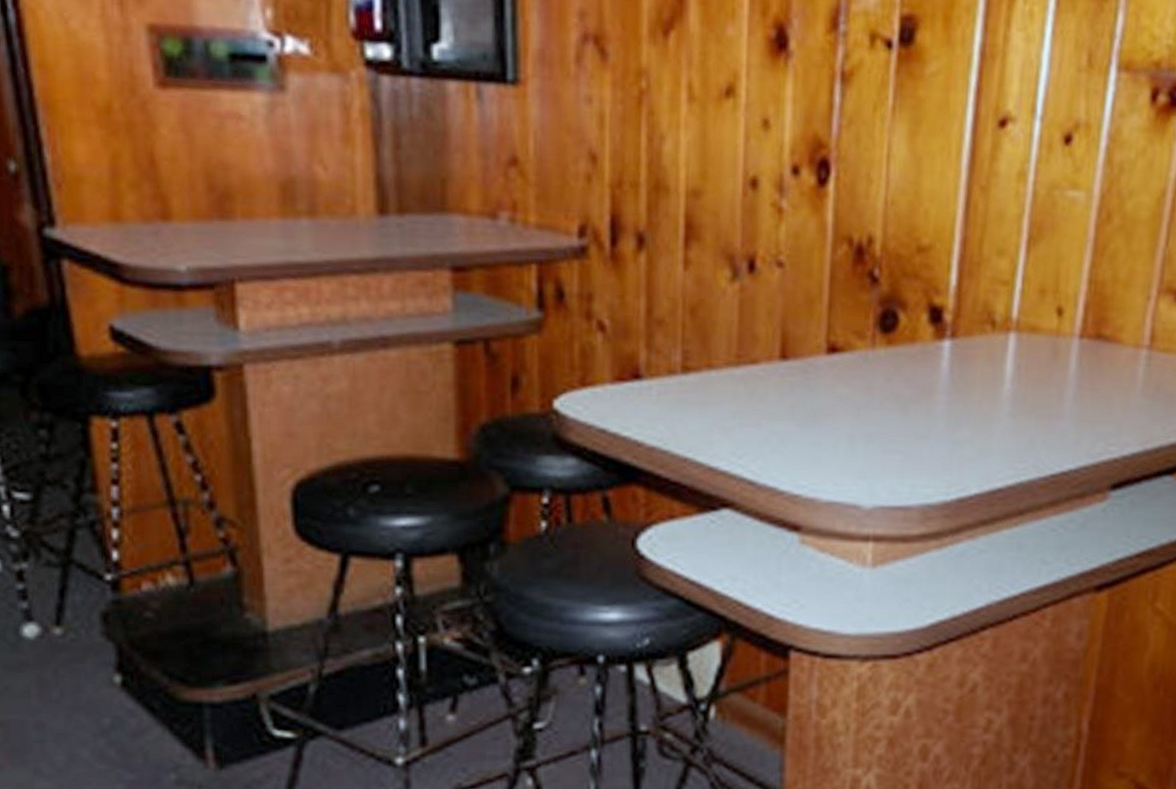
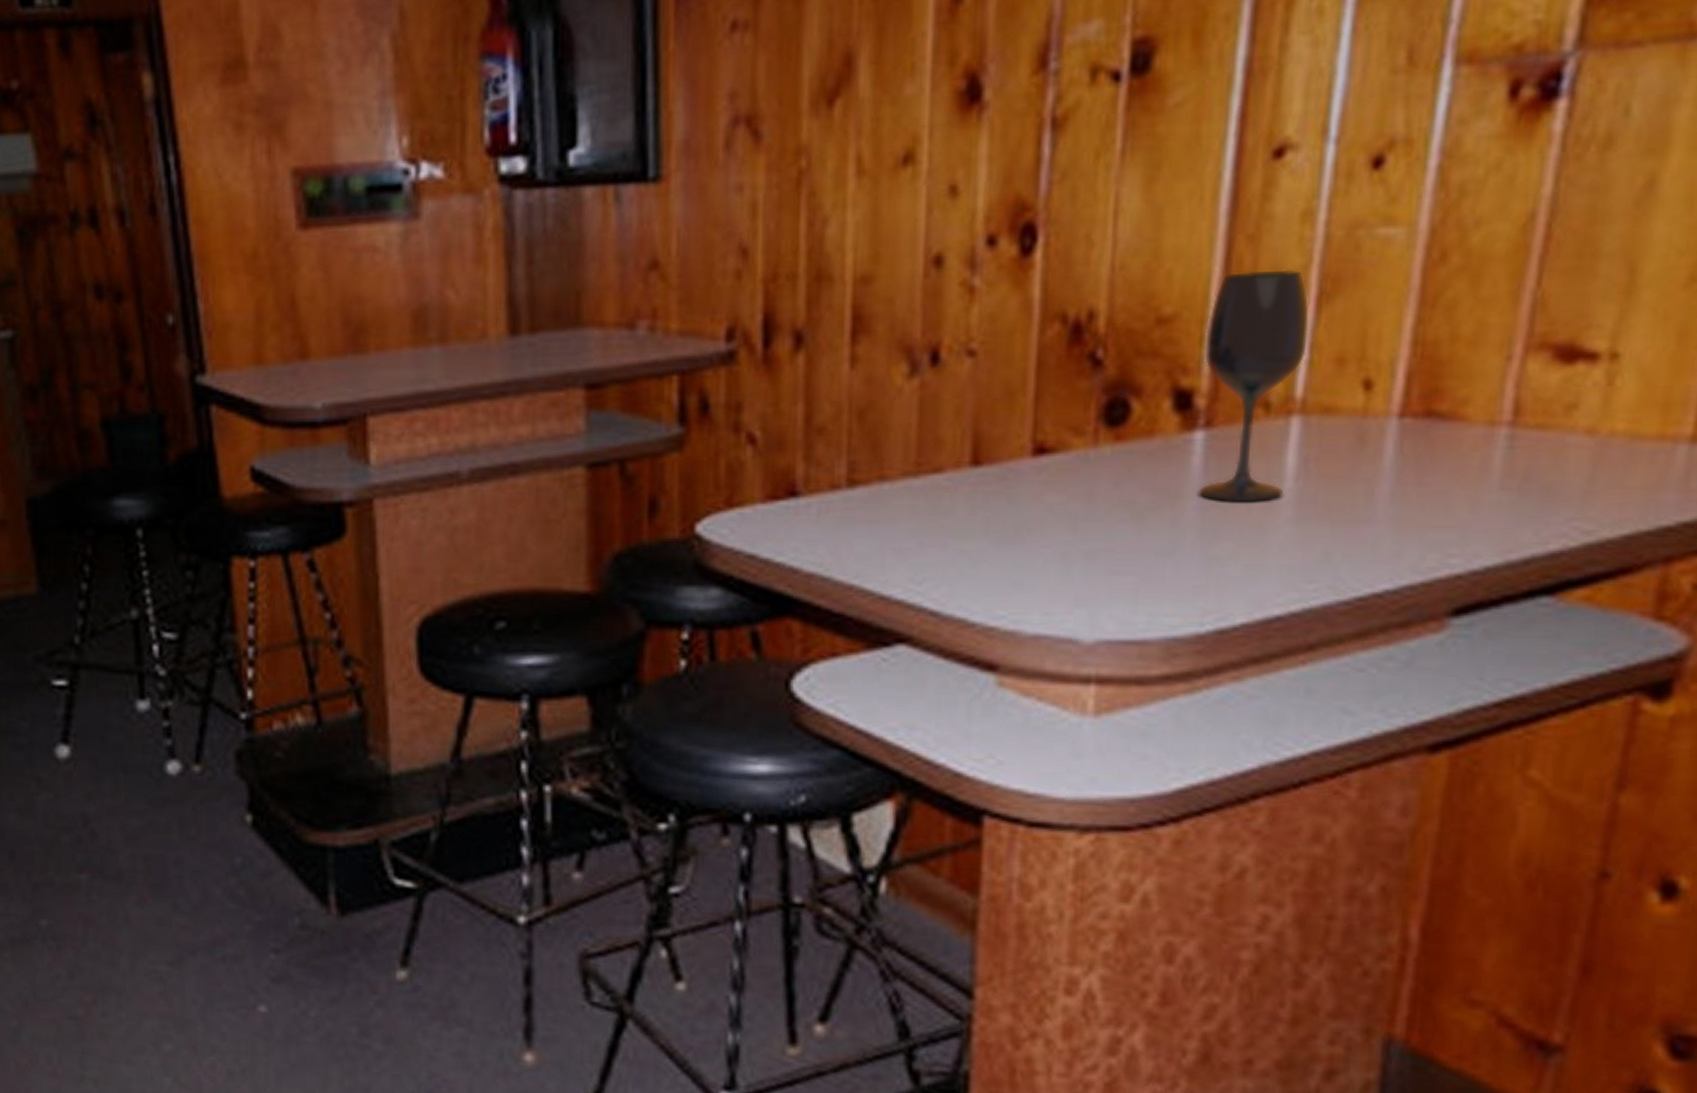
wineglass: none [946,215,1022,399] -> present [1199,269,1309,502]

